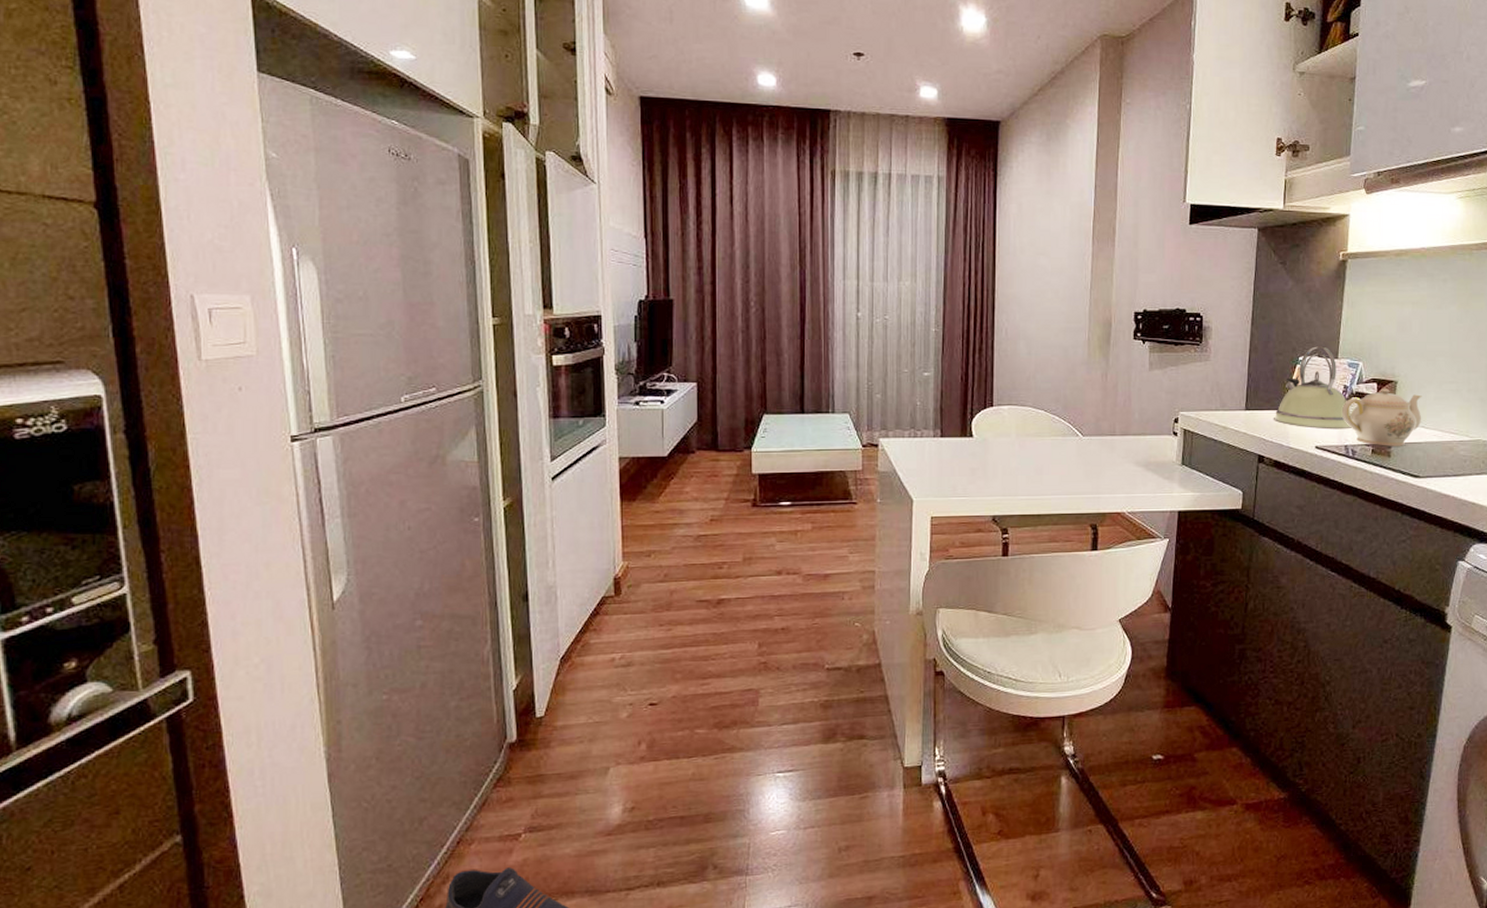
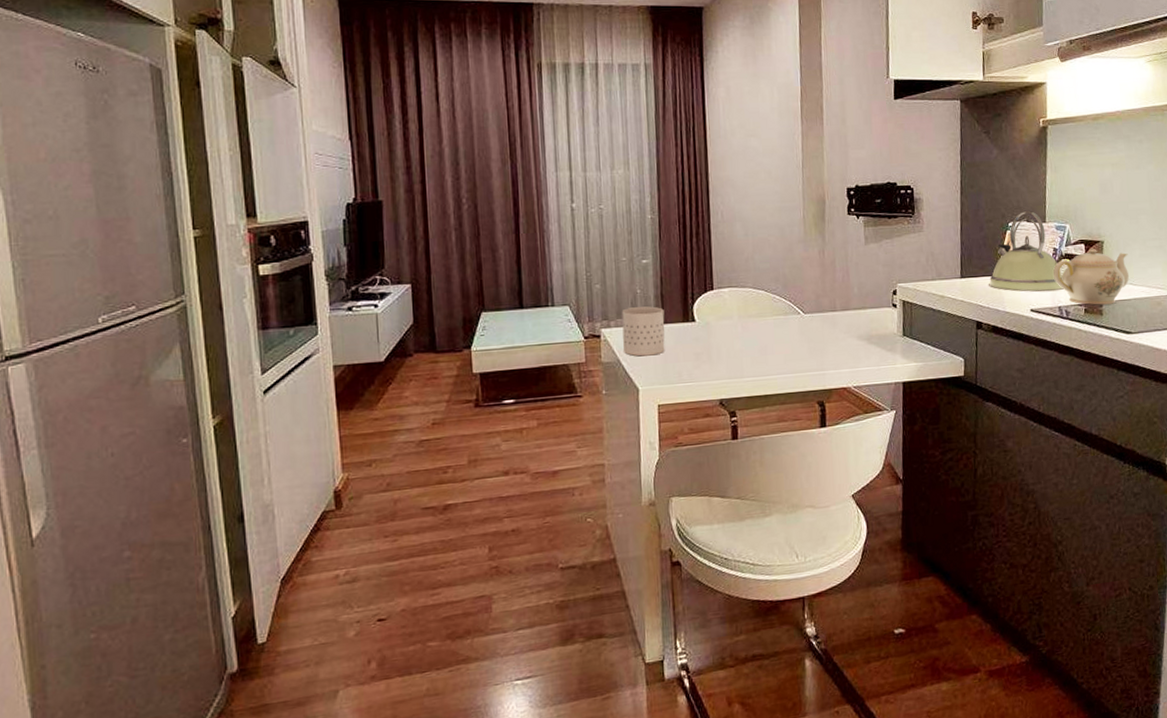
mug: none [900,419,943,468] -> present [621,306,665,357]

